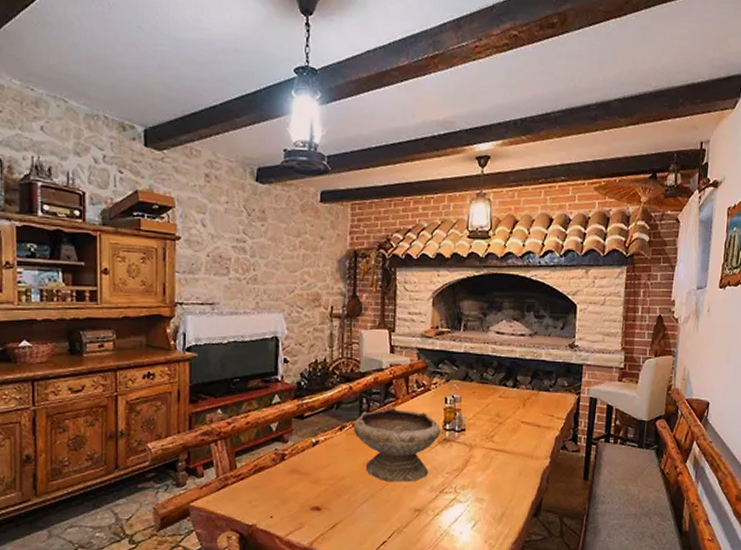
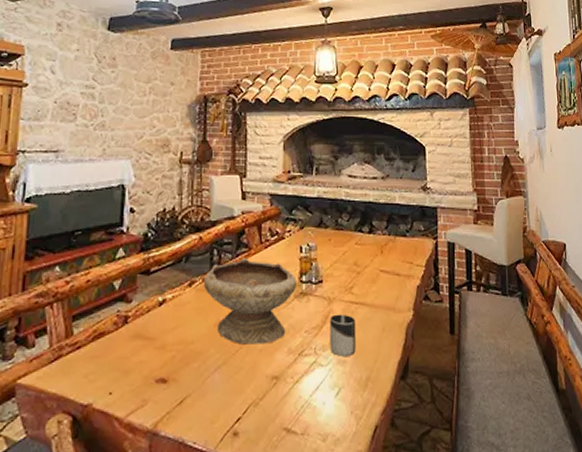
cup: none [469,459,495,495] -> present [329,314,356,356]

